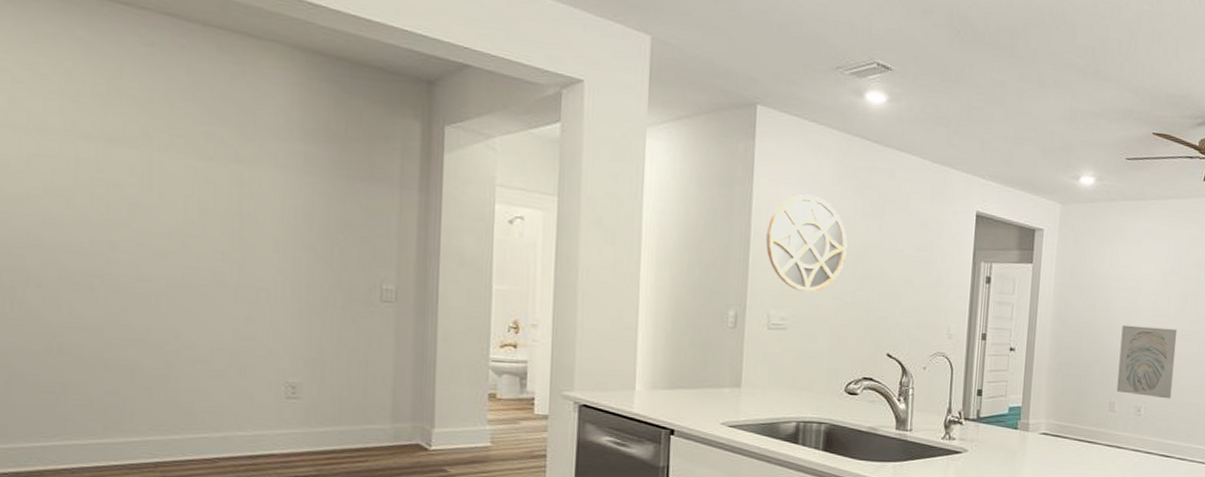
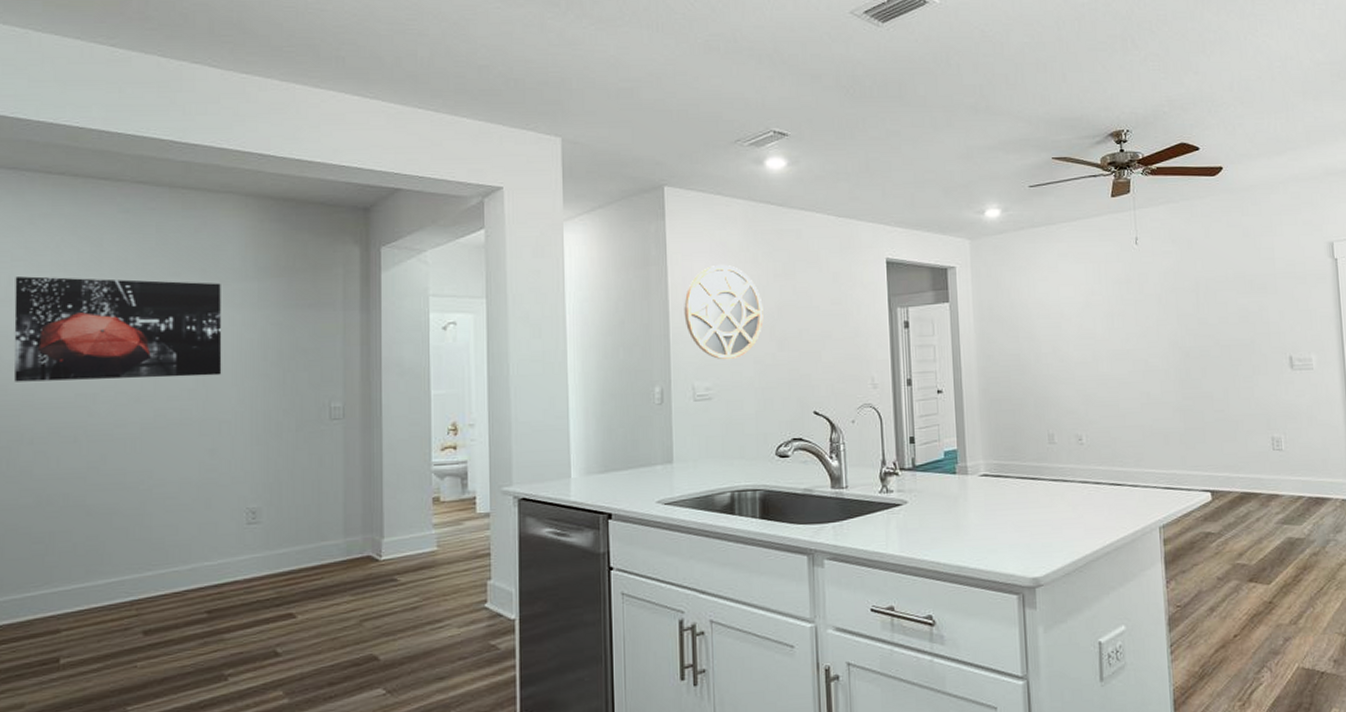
wall art: none [16,100,262,240] -> present [14,276,222,382]
wall art: present [1116,325,1177,399] -> none [1050,350,1113,424]

